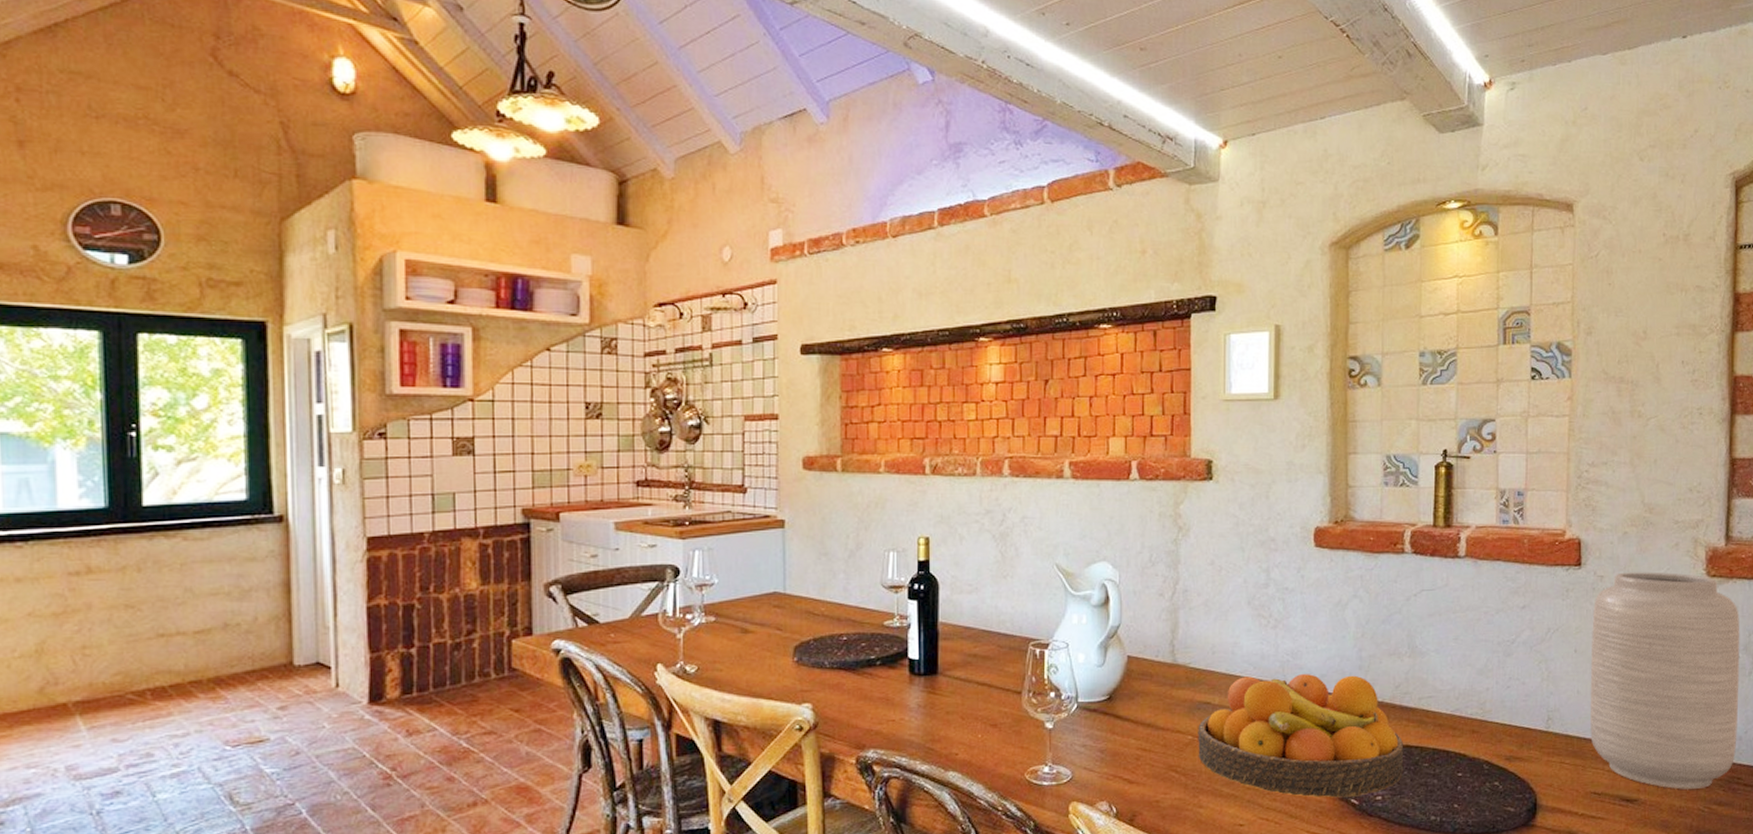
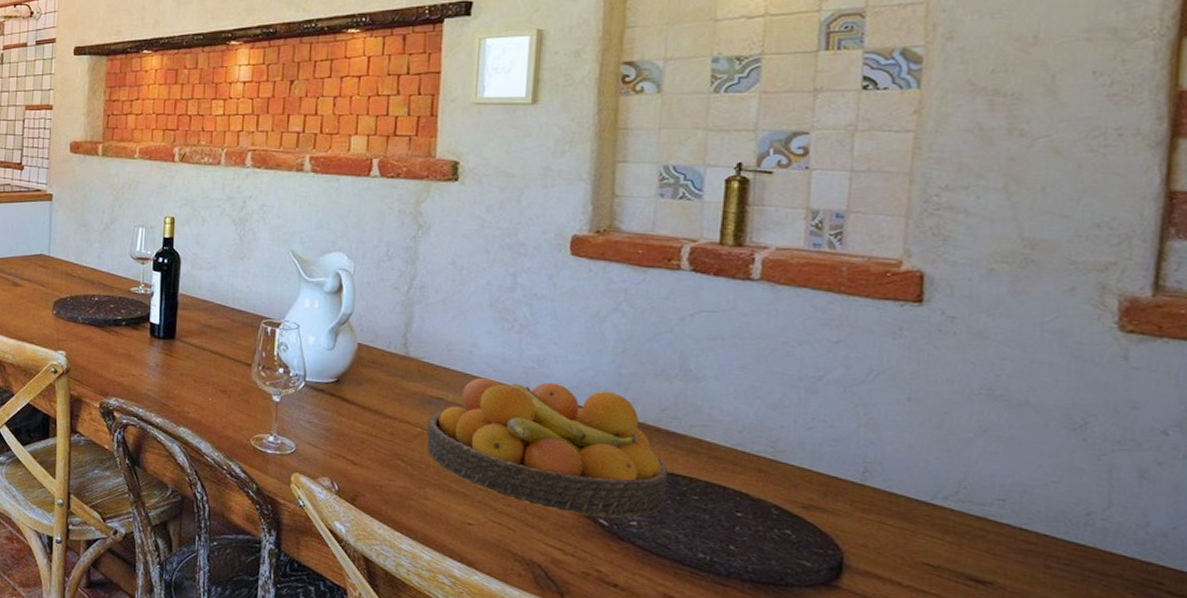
vase: present [1590,572,1740,790] -> none [925,315,1172,586]

